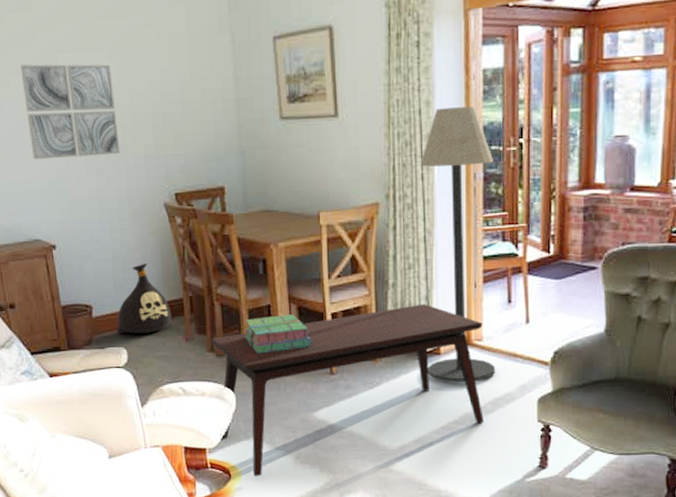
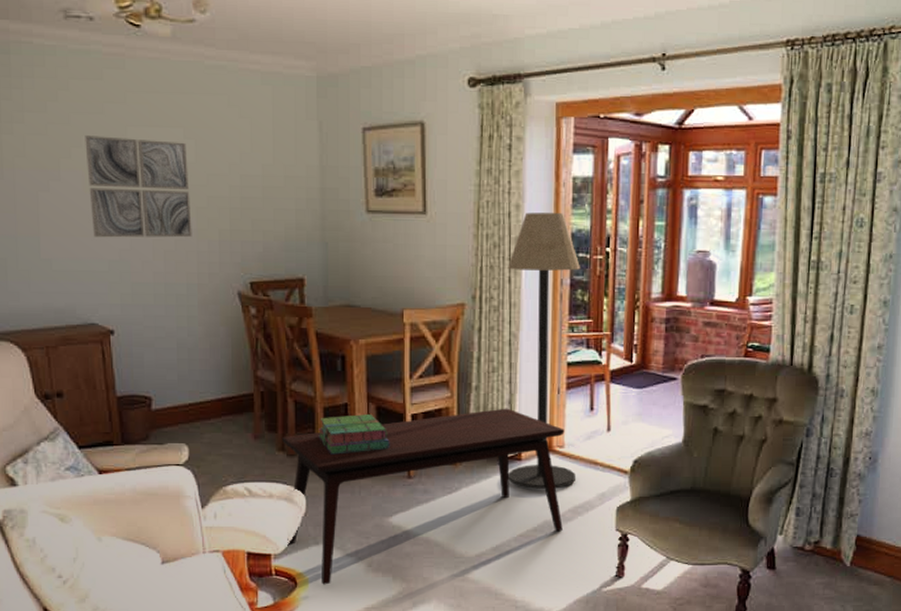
bag: present [117,264,172,334] -> none [178,355,240,429]

